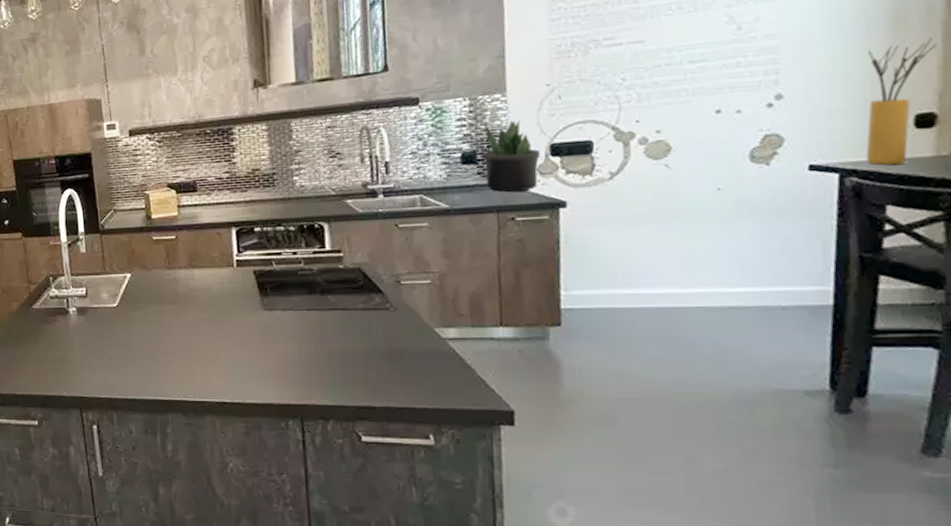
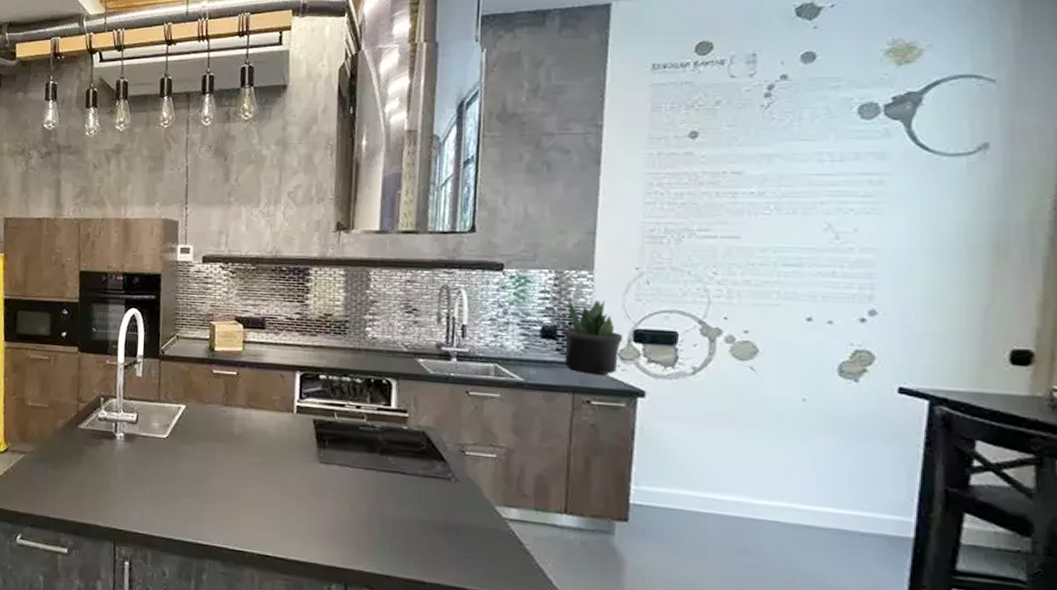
vase: present [866,38,938,166] -> none [958,274,1038,400]

